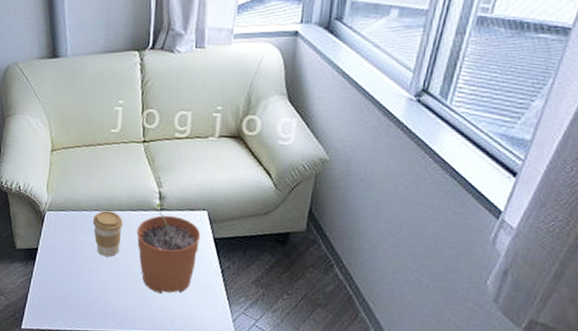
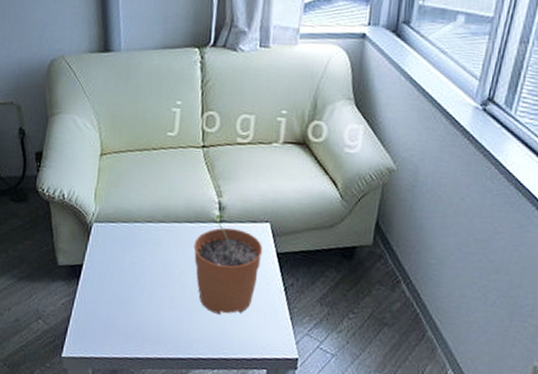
coffee cup: present [92,210,123,257] -> none [145,222,179,274]

